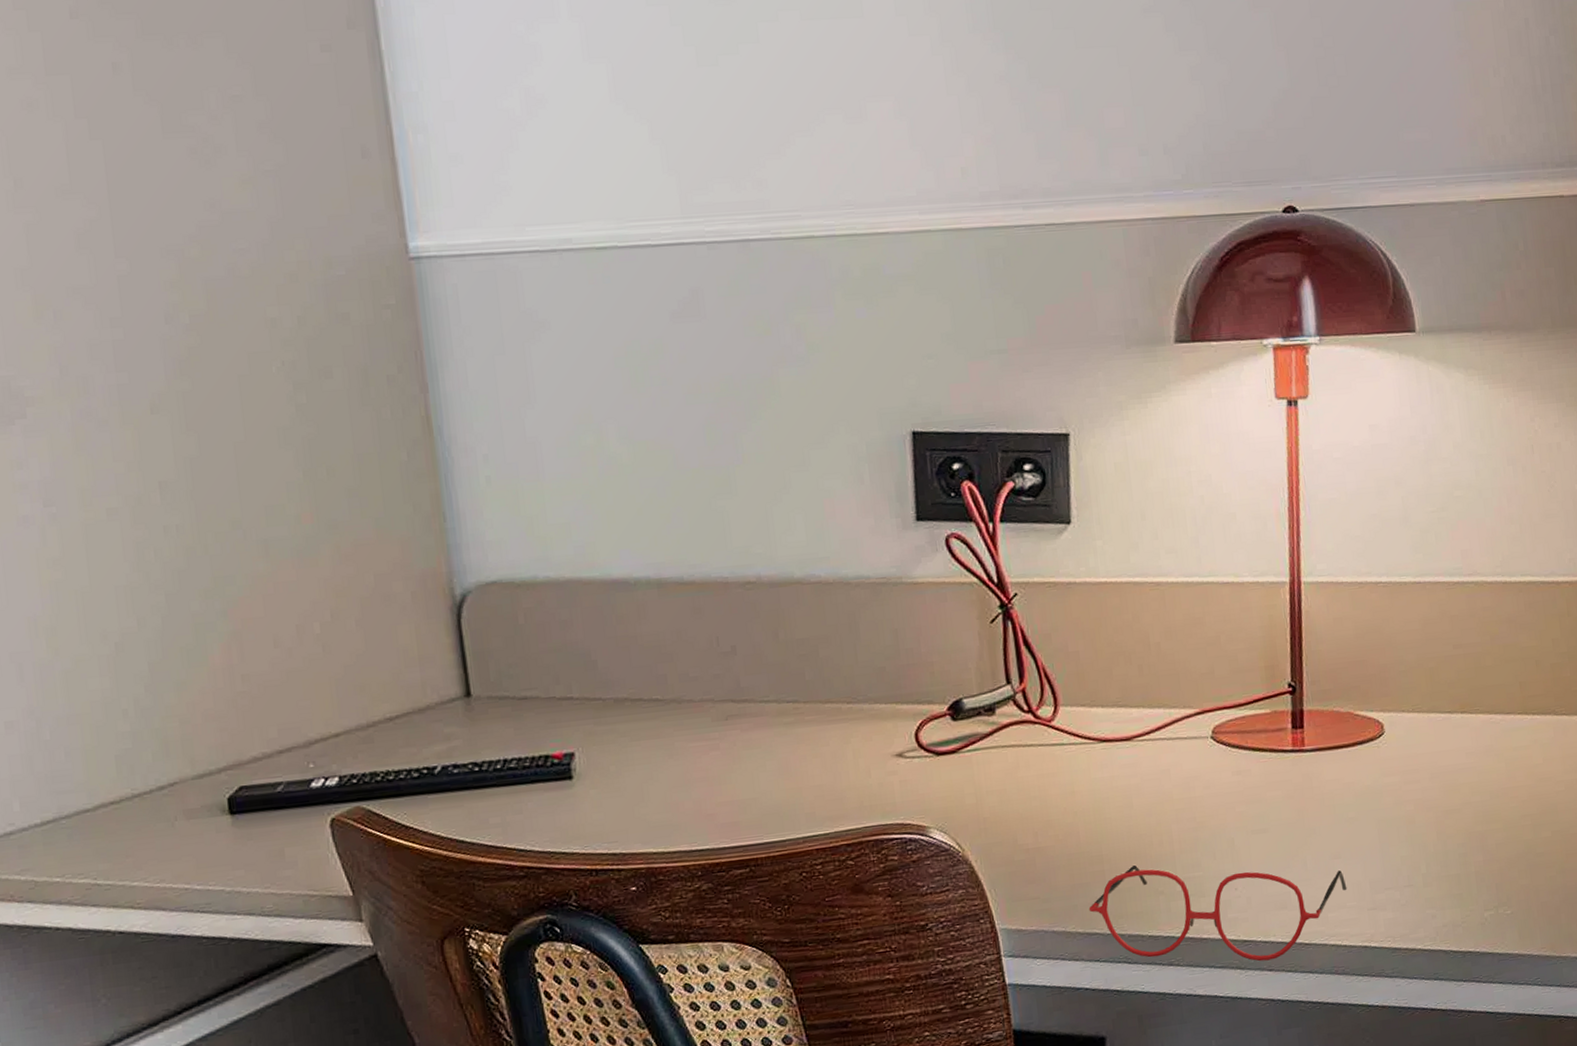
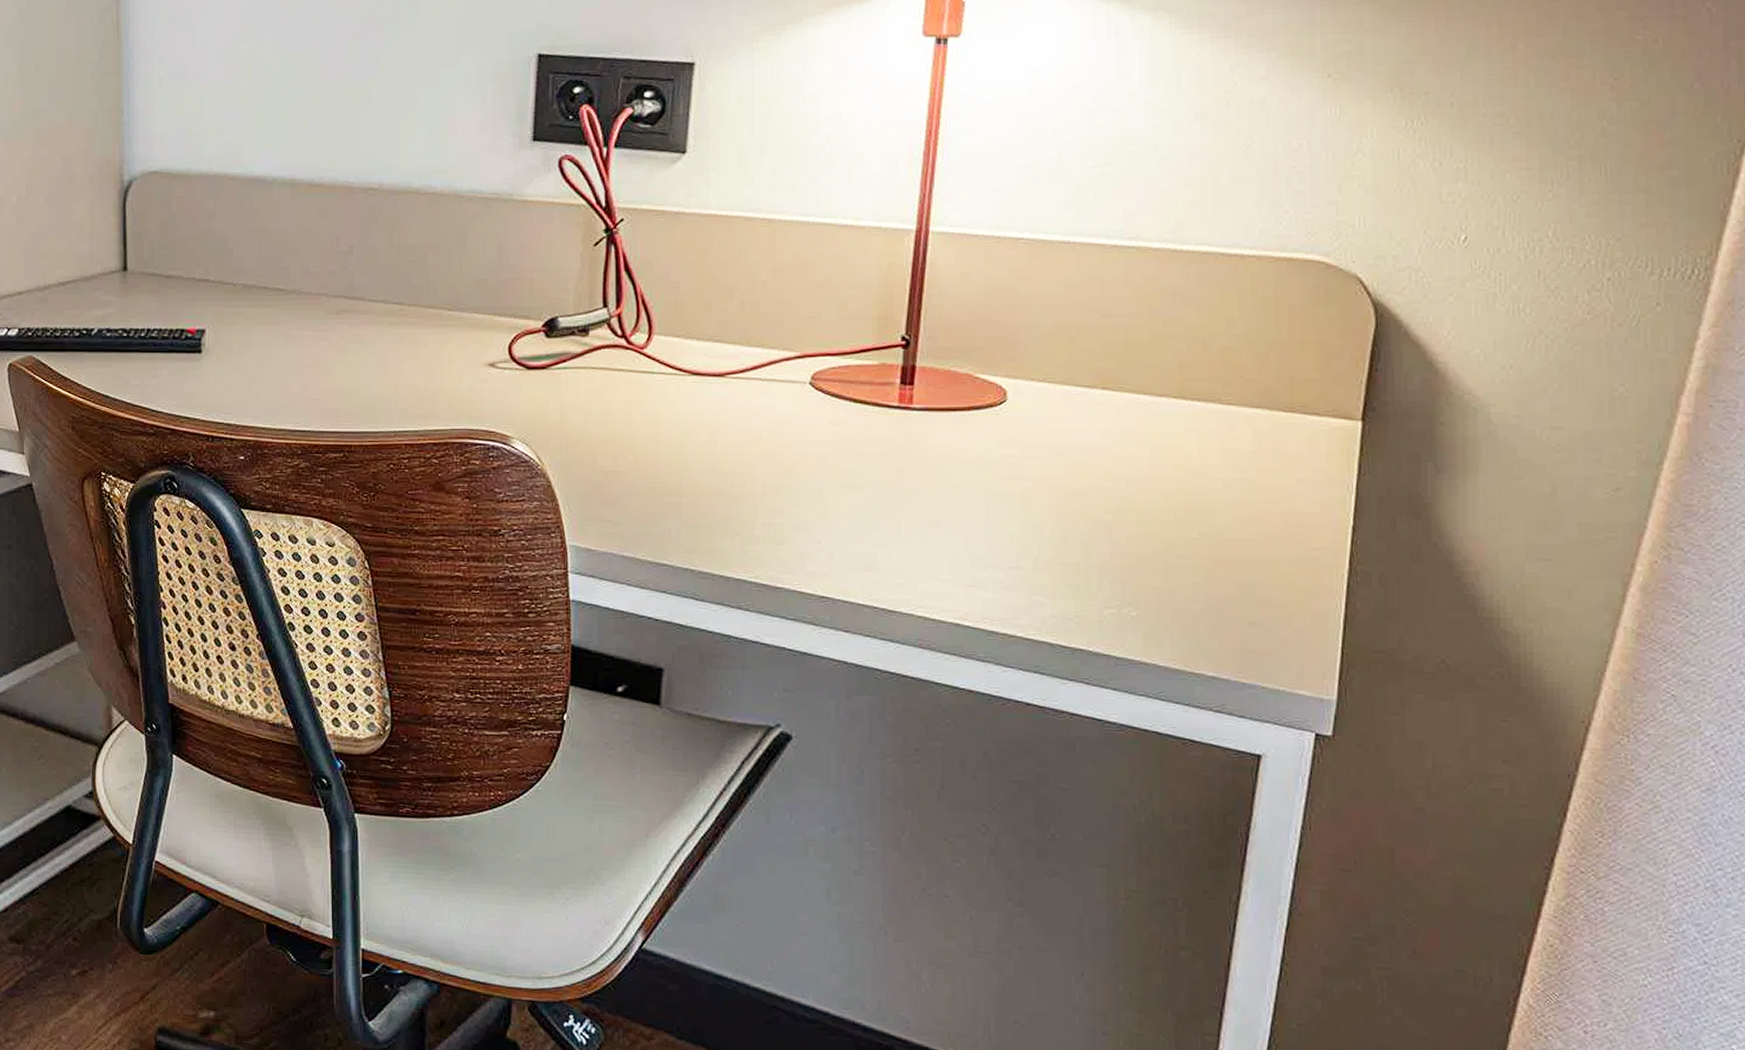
eyeglasses: present [1088,865,1347,962] -> none [660,503,944,621]

